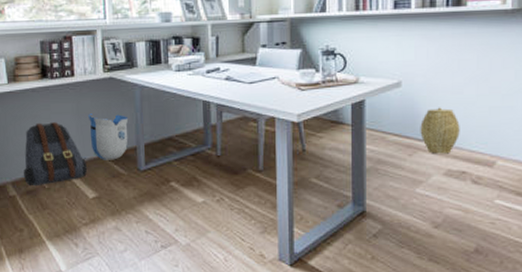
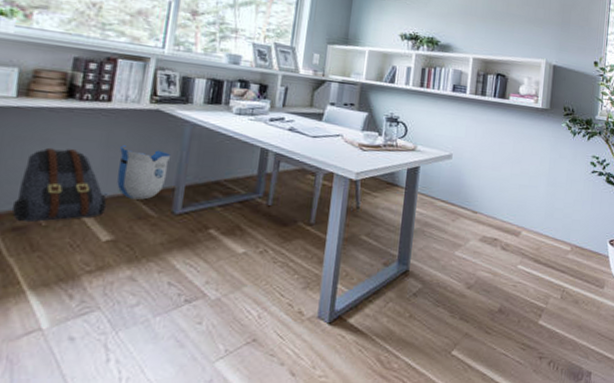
woven basket: present [420,107,460,154] -> none [463,180,496,222]

